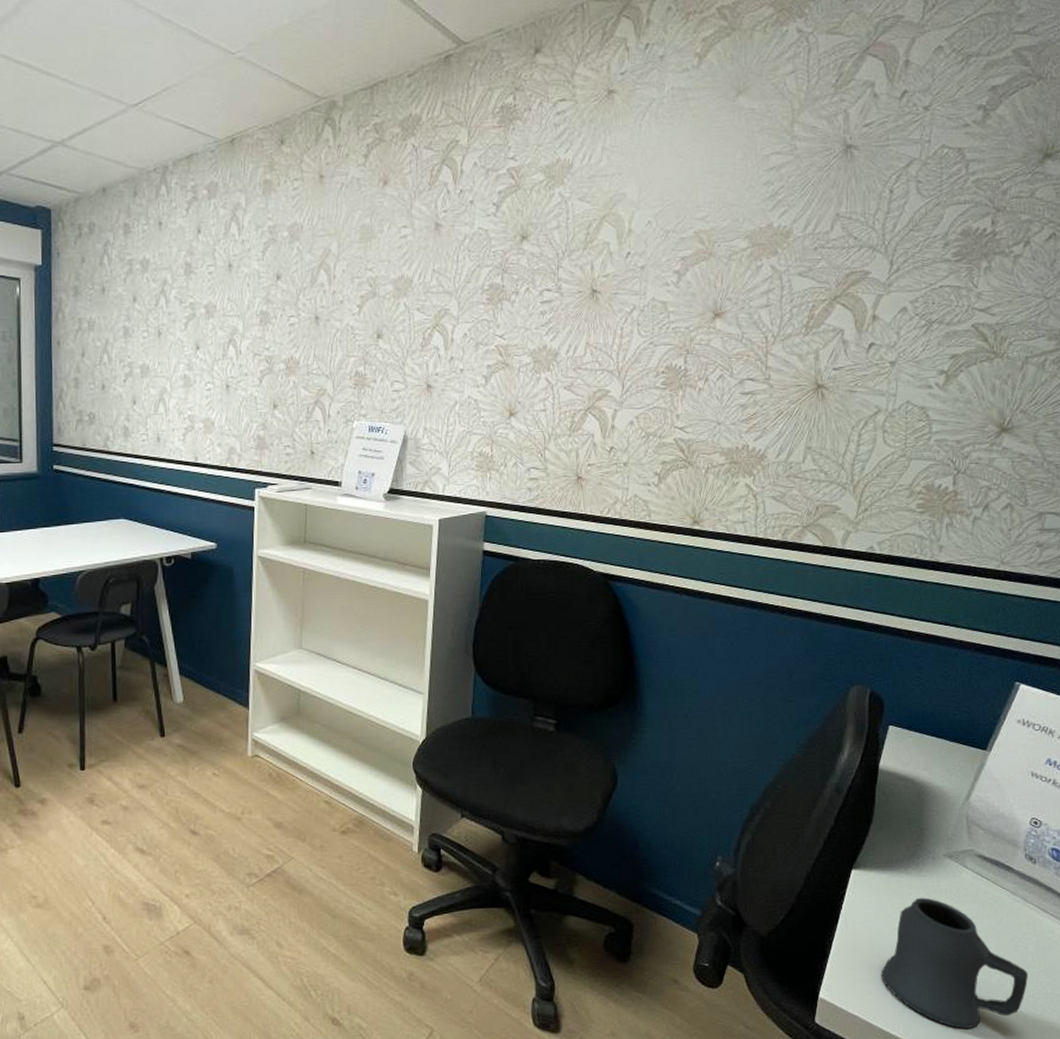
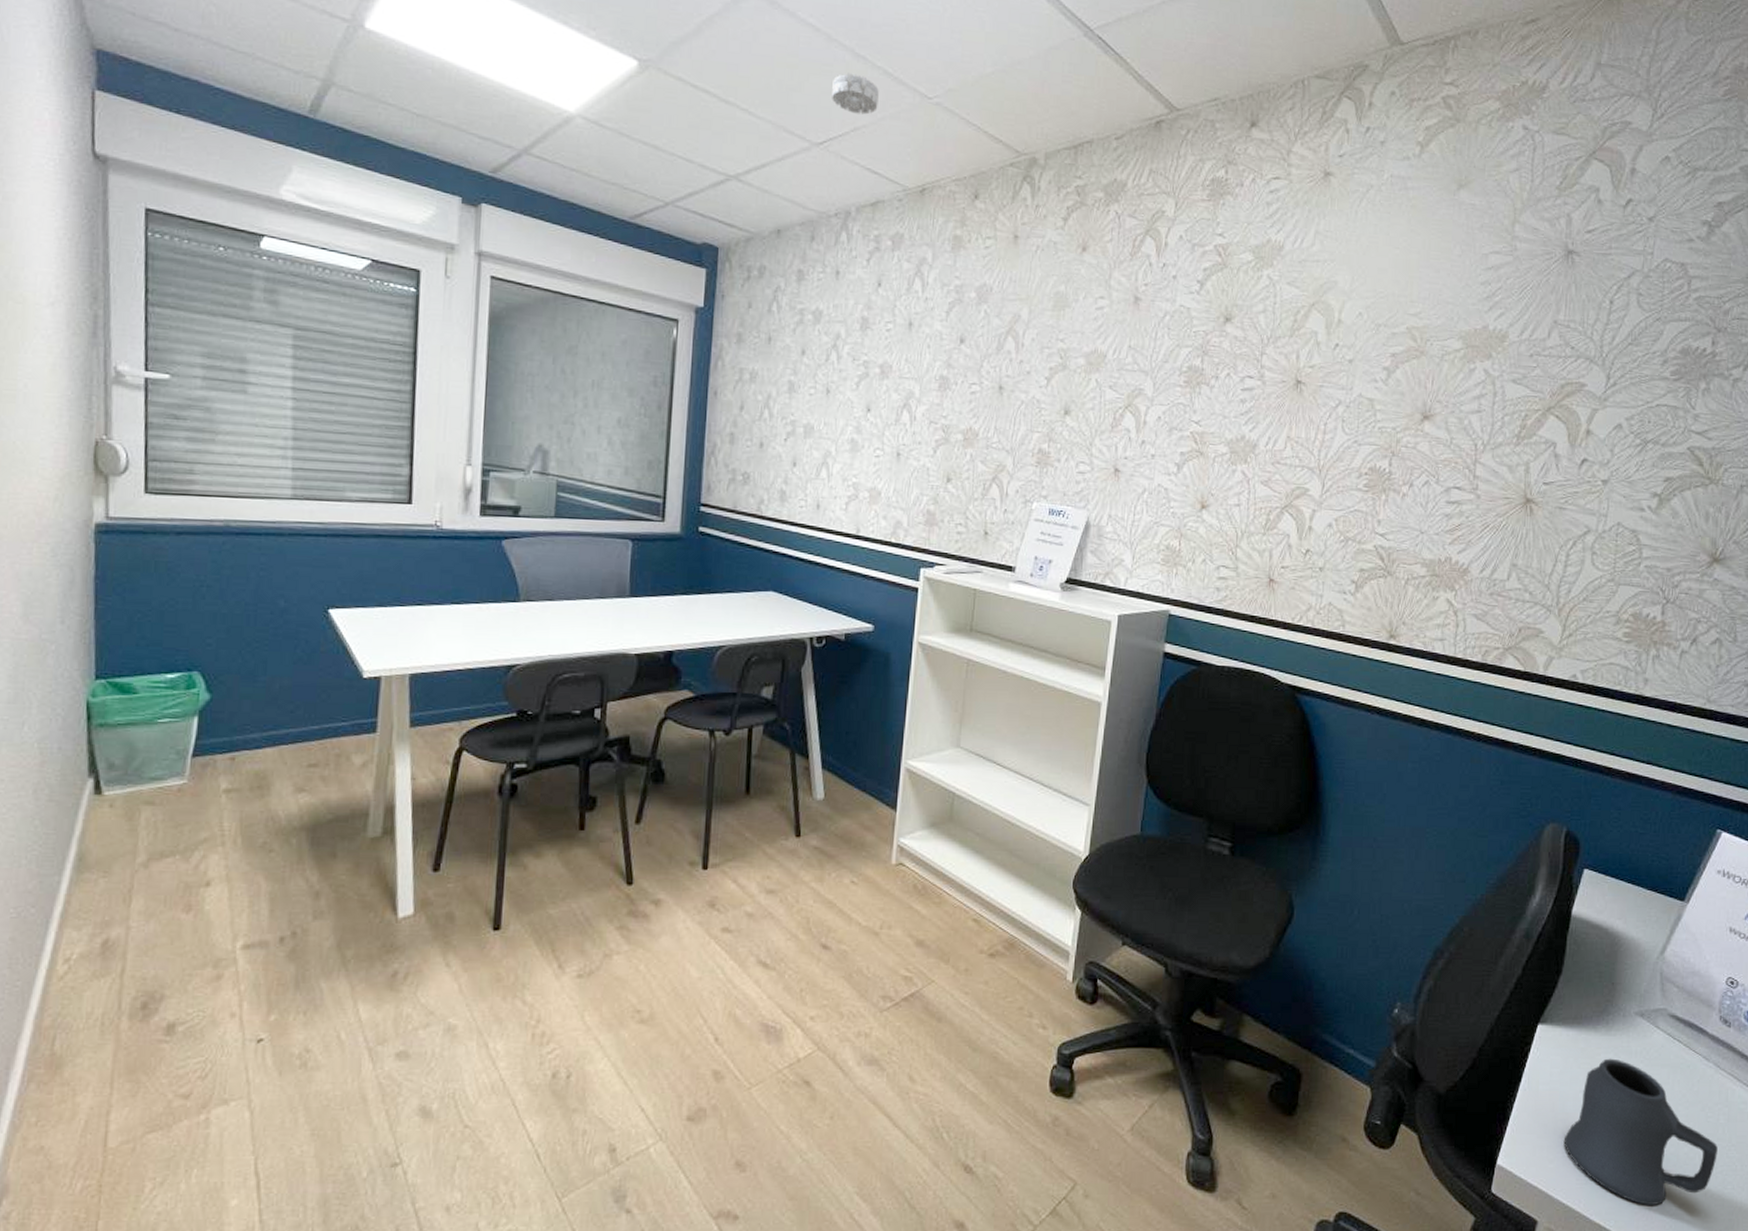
smoke detector: none [143,37,186,74] -> present [832,73,879,115]

